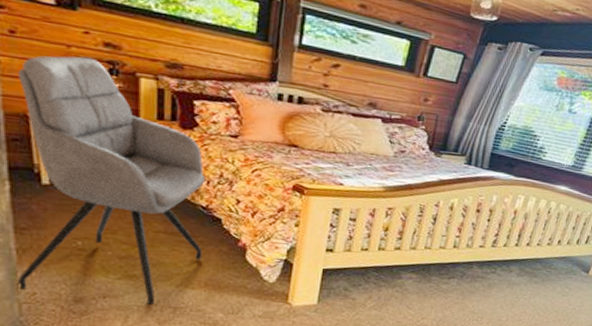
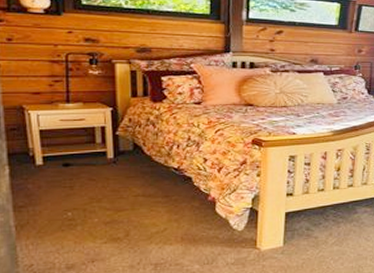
chair: present [17,55,205,305] -> none [14,52,177,264]

